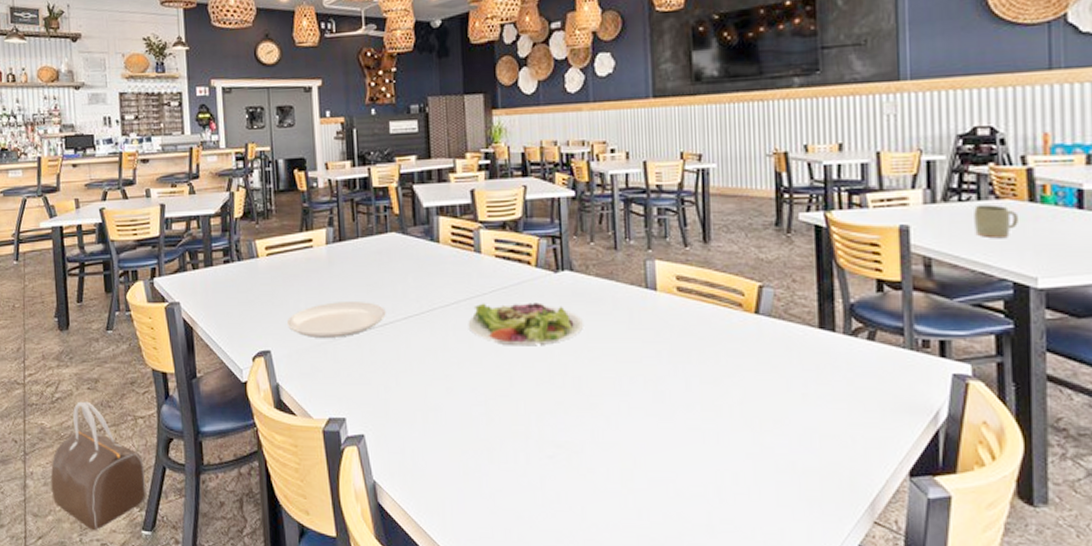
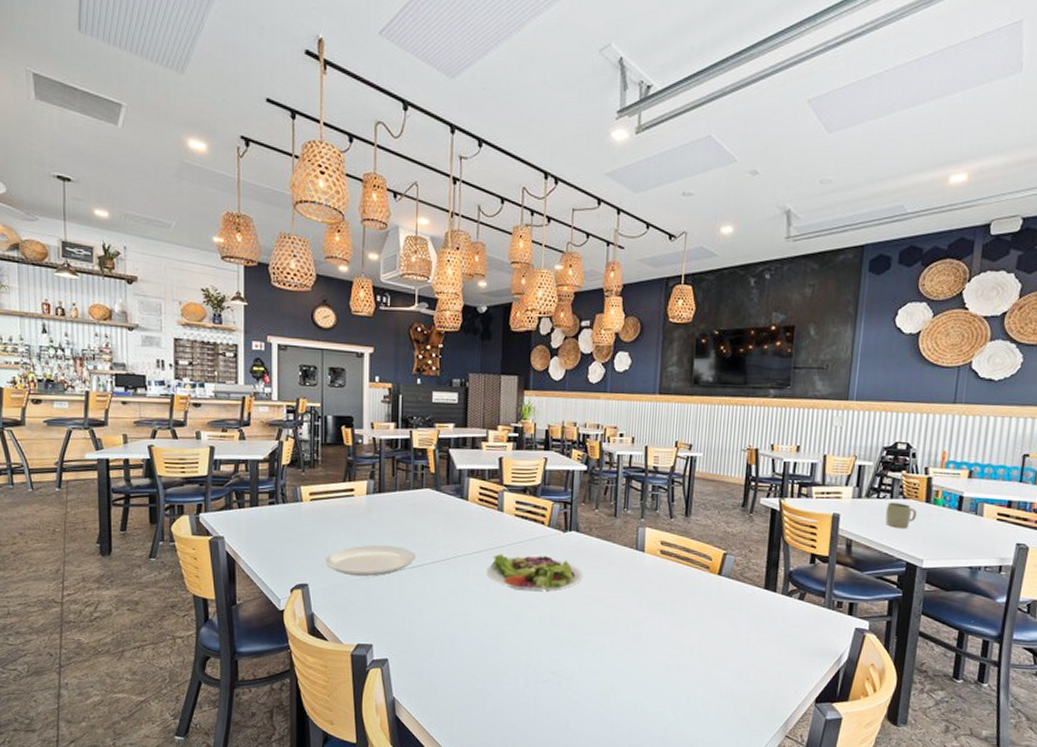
handbag: present [50,401,147,530] -> none [86,621,182,735]

